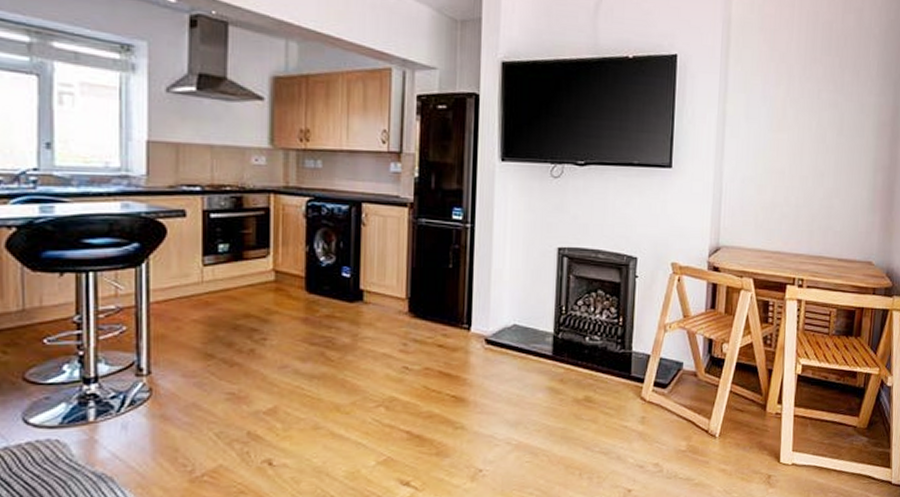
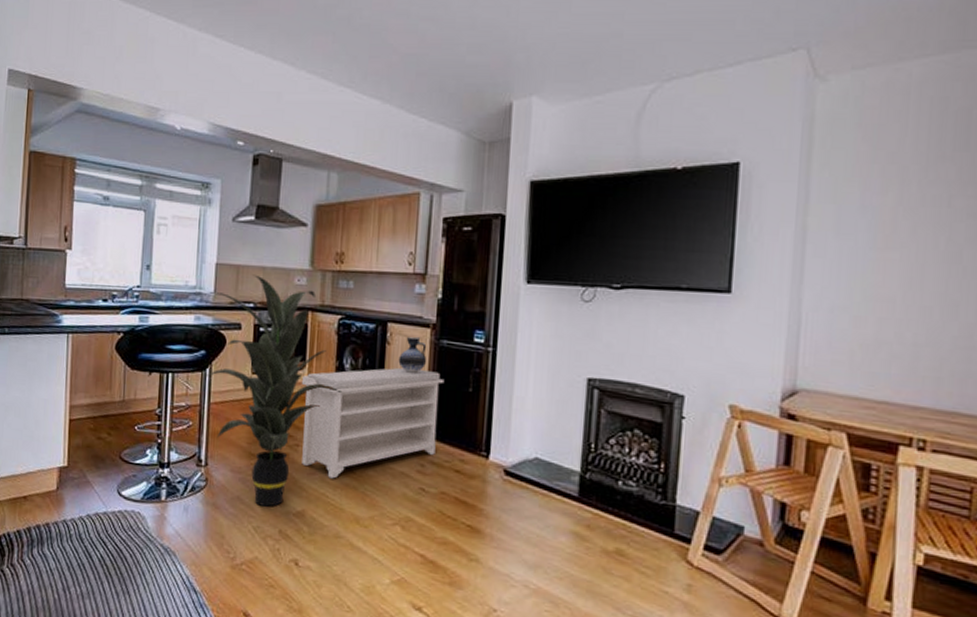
indoor plant: none [139,154,315,409] -> present [204,274,343,507]
bench: none [265,248,424,370] -> present [301,367,445,479]
ceramic jug: none [375,216,405,253] -> present [398,336,427,373]

